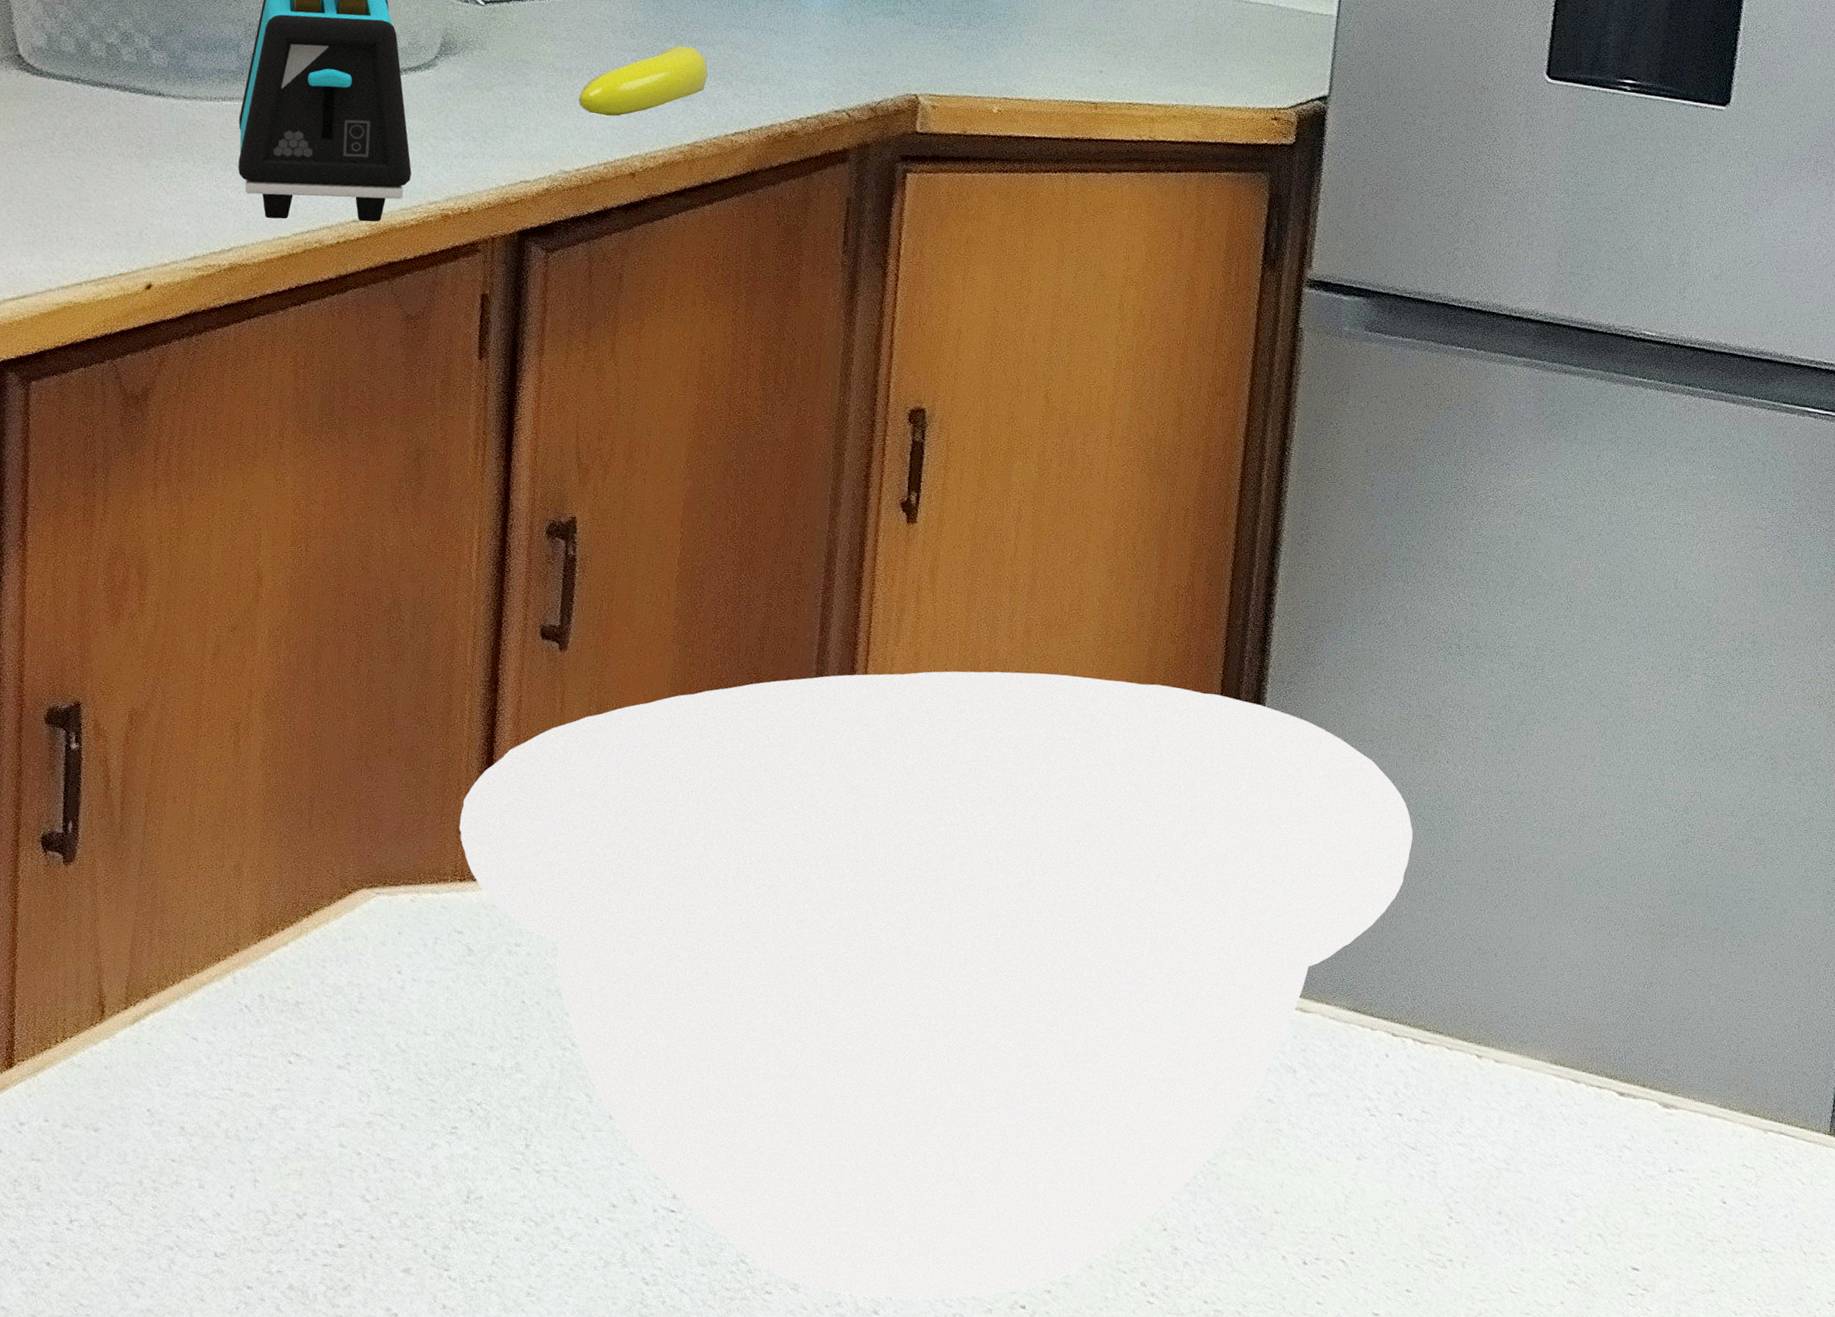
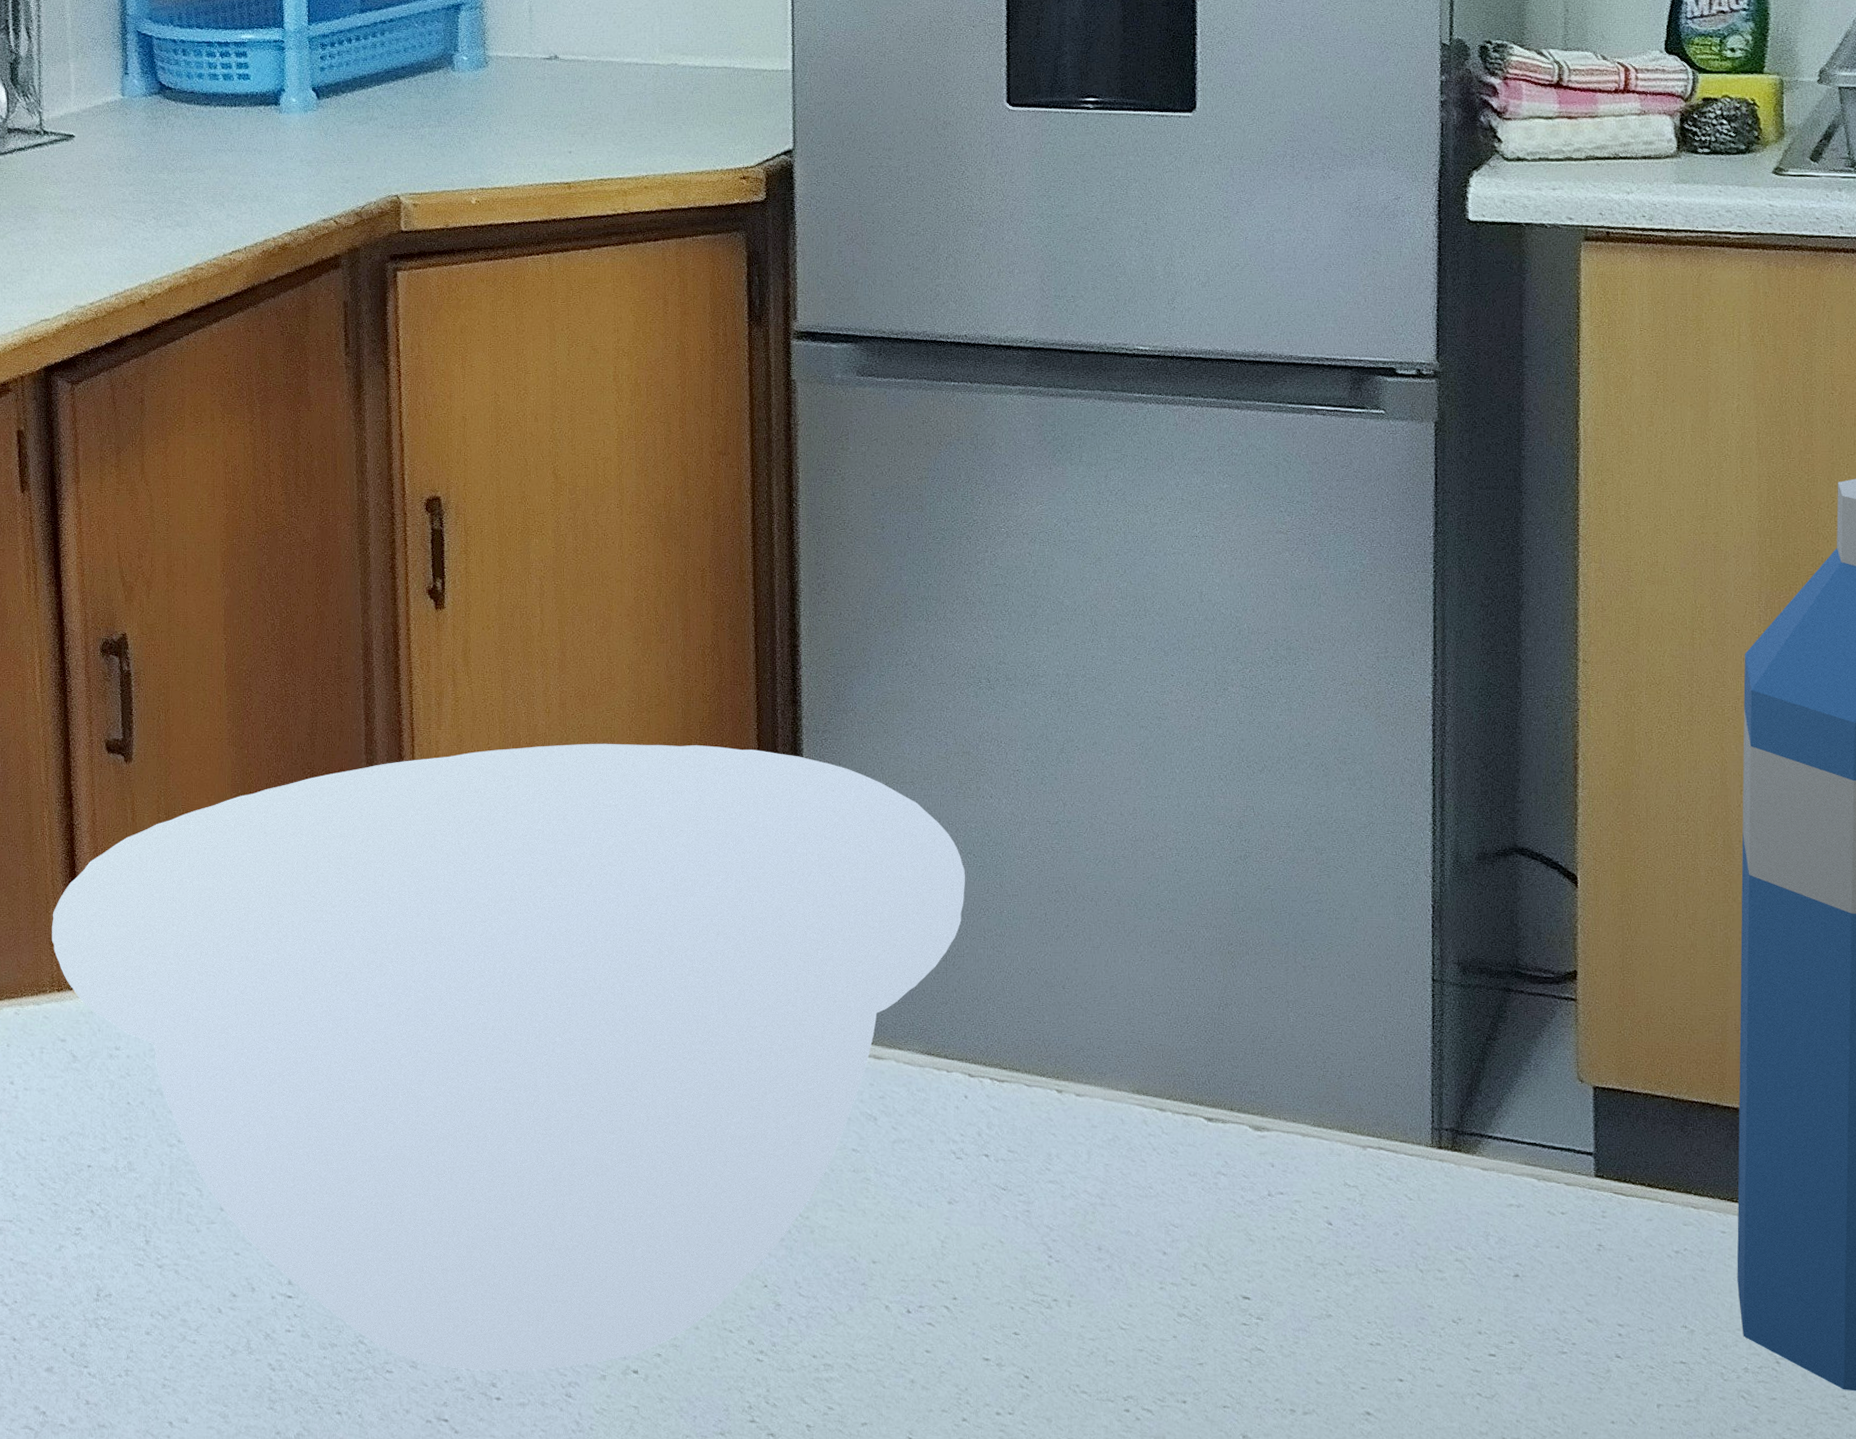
banana: present [579,45,708,116] -> none [86,175,201,249]

